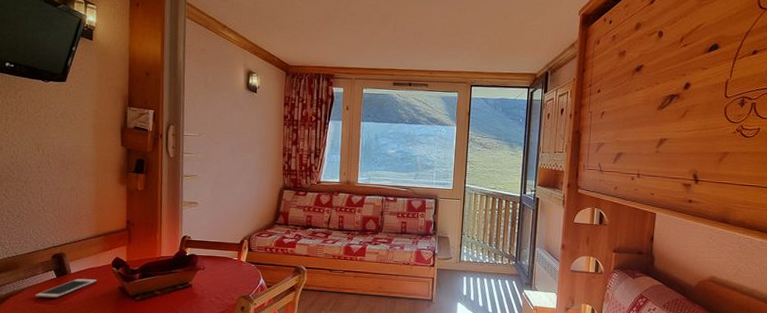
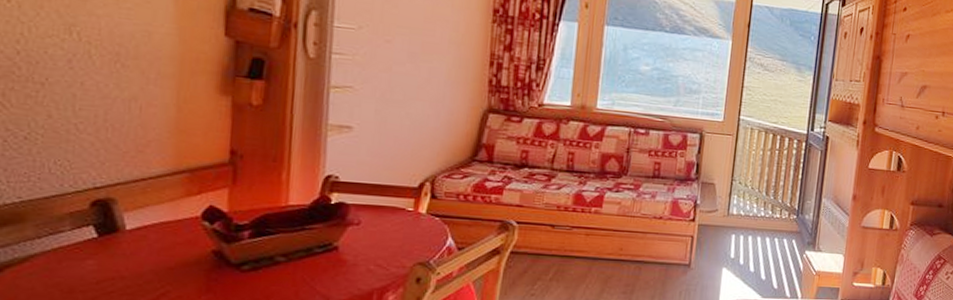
cell phone: present [35,278,97,298] -> none [55,238,173,270]

